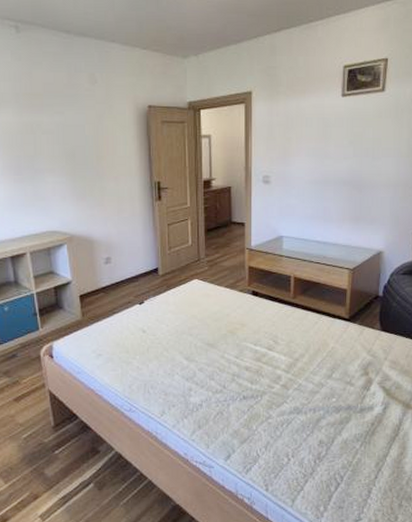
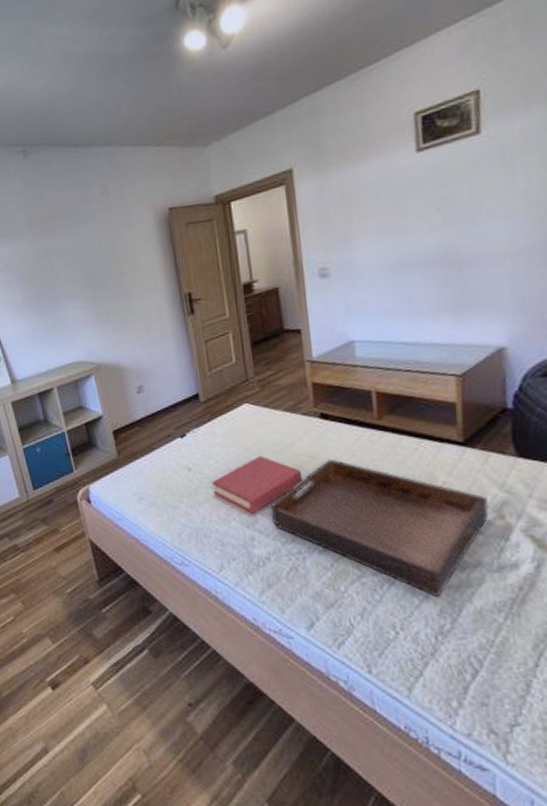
hardback book: none [162,322,234,369] -> present [212,455,303,514]
serving tray: none [206,327,360,433] -> present [271,458,490,598]

